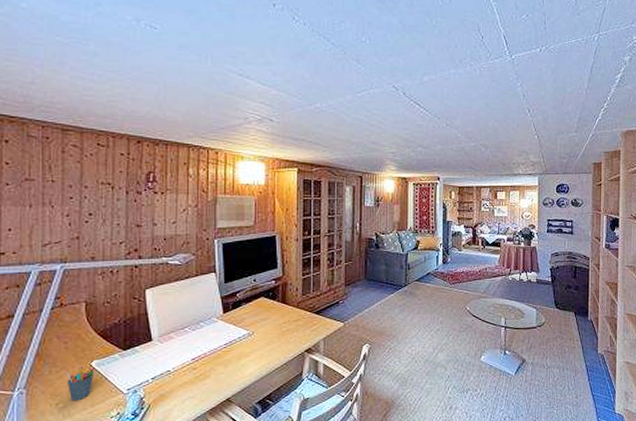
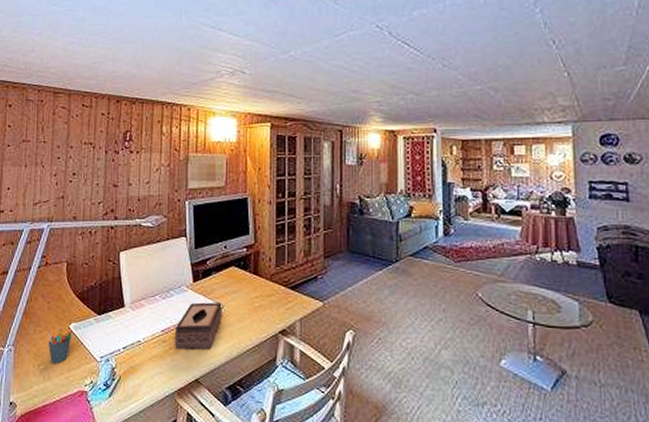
tissue box: none [205,330,252,375] -> present [174,302,222,350]

